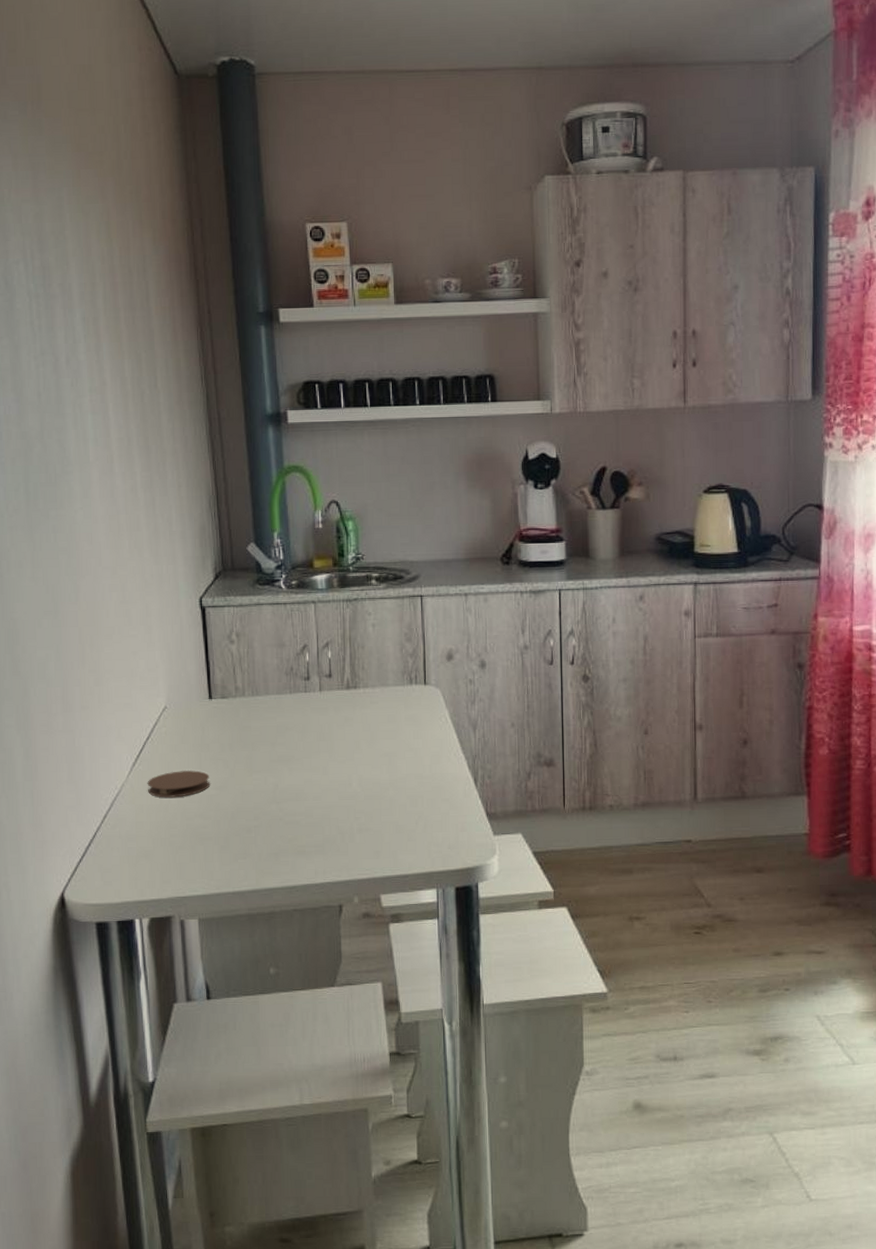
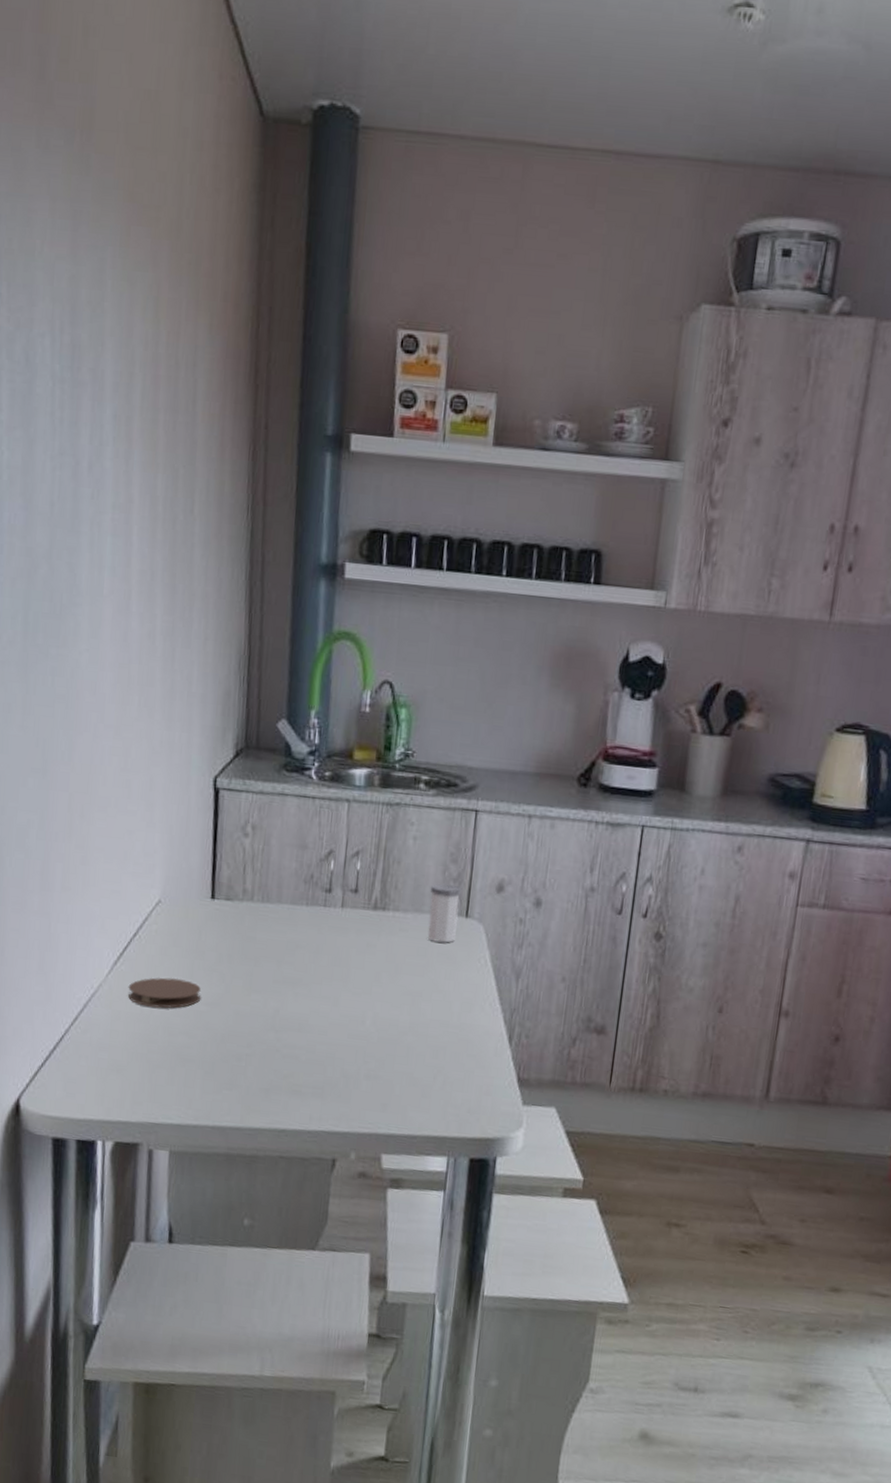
salt shaker: none [391,659,418,709] -> present [427,883,462,943]

